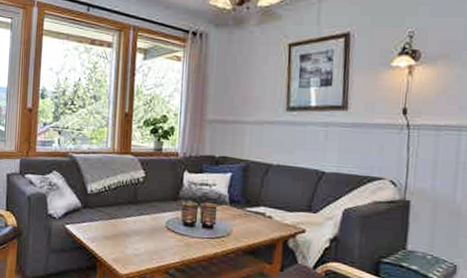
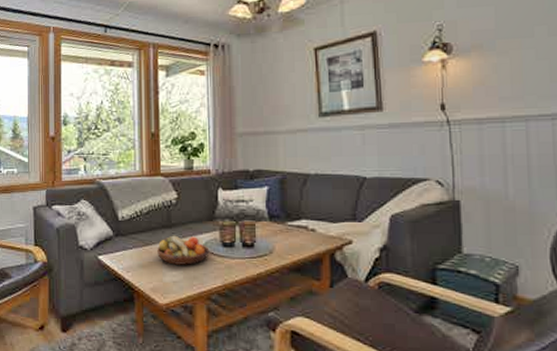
fruit bowl: none [122,211,171,241] -> present [157,235,210,265]

